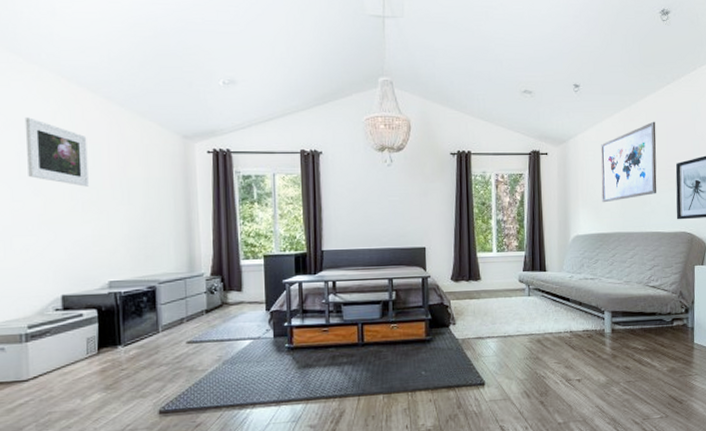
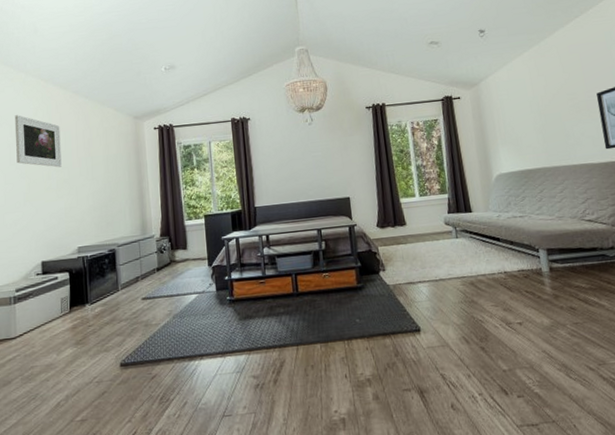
wall art: present [601,121,657,203] -> none [513,54,579,140]

